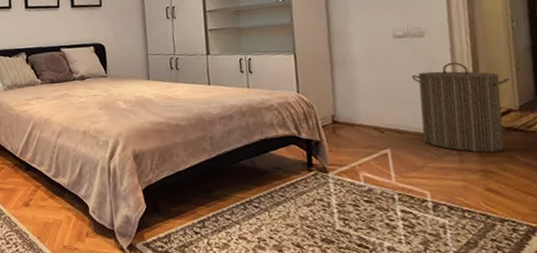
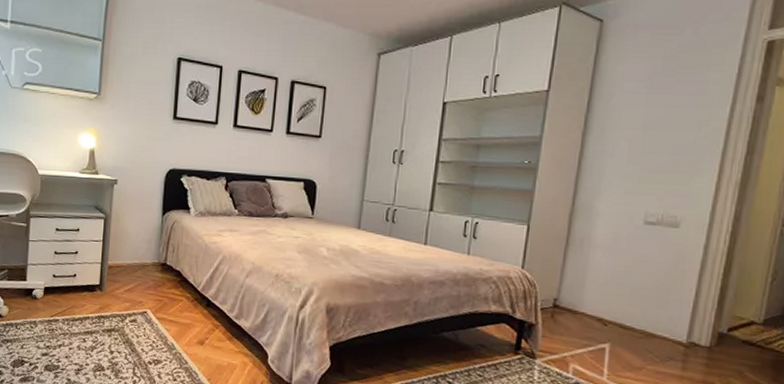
laundry hamper: present [411,62,509,153] -> none [648,260,761,365]

